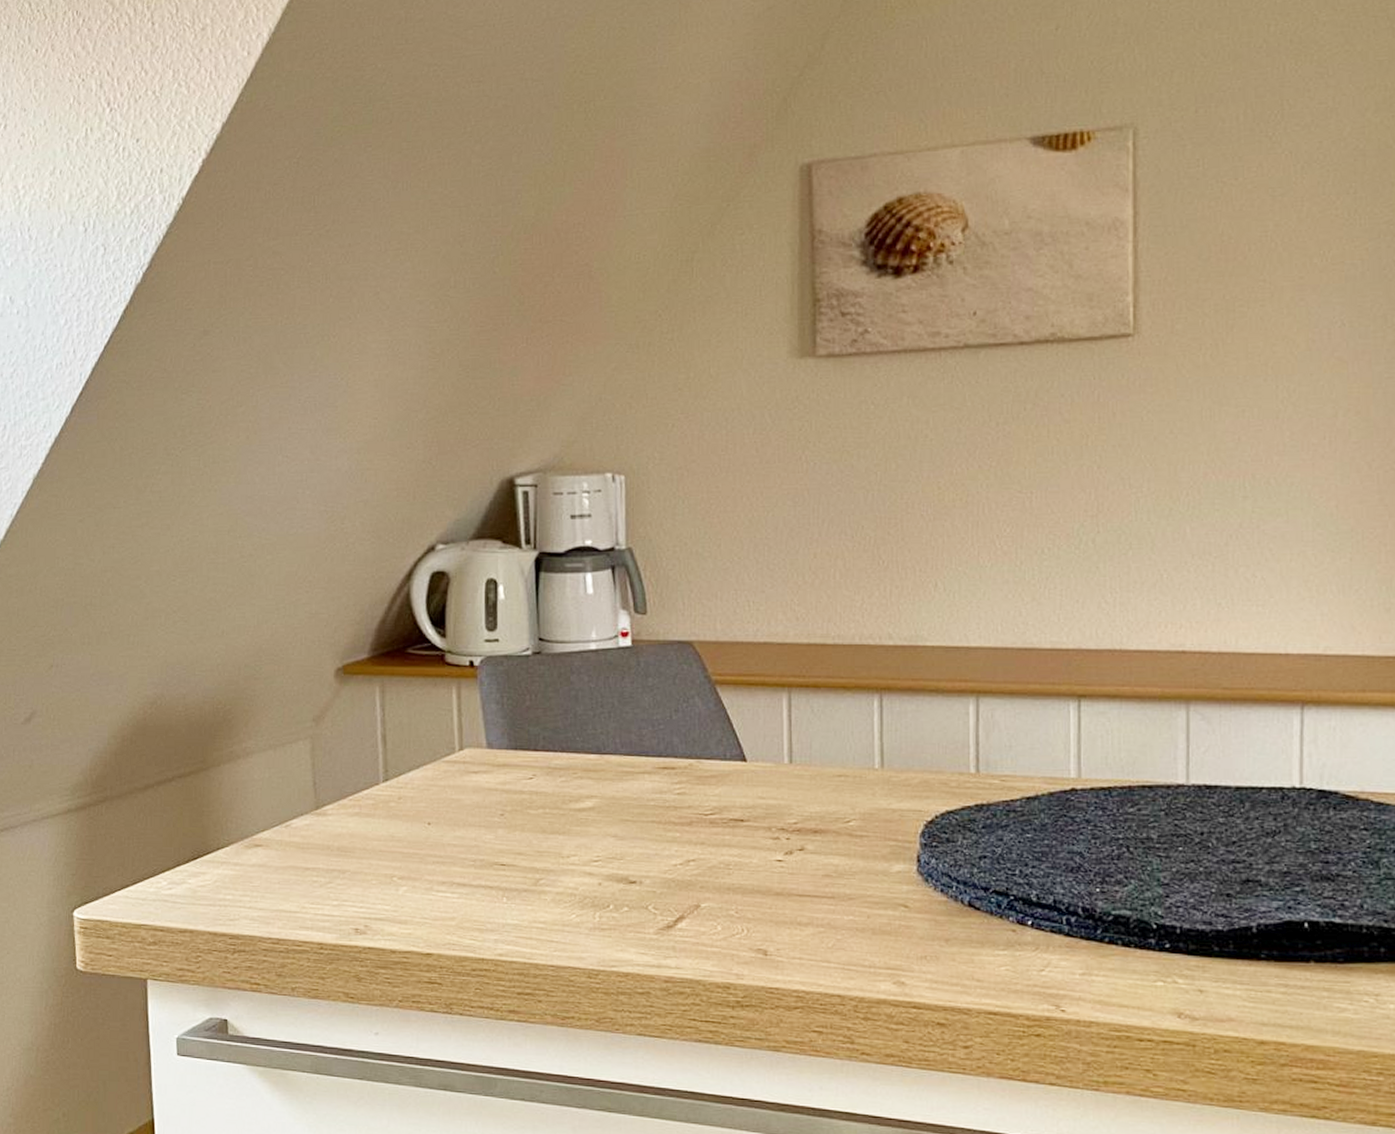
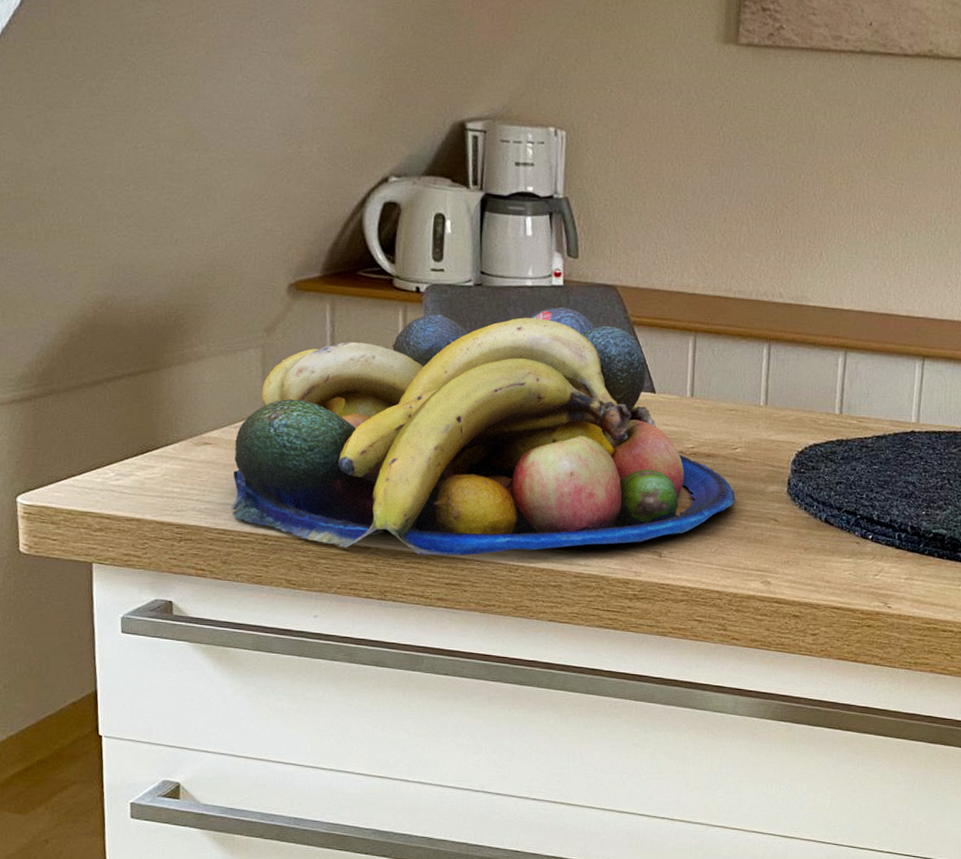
fruit bowl: none [284,671,853,961] -> present [231,307,736,556]

